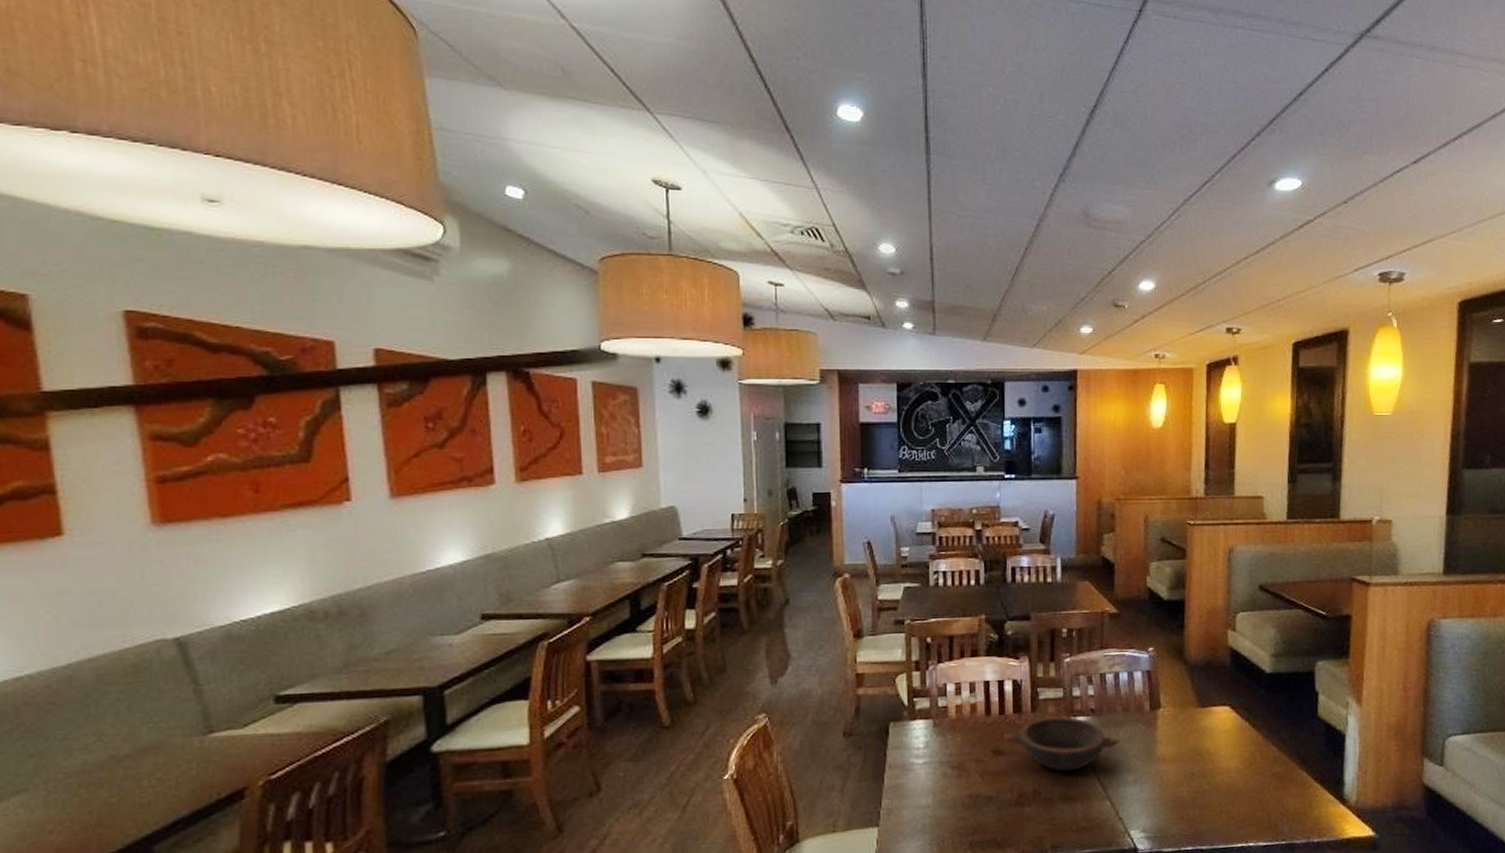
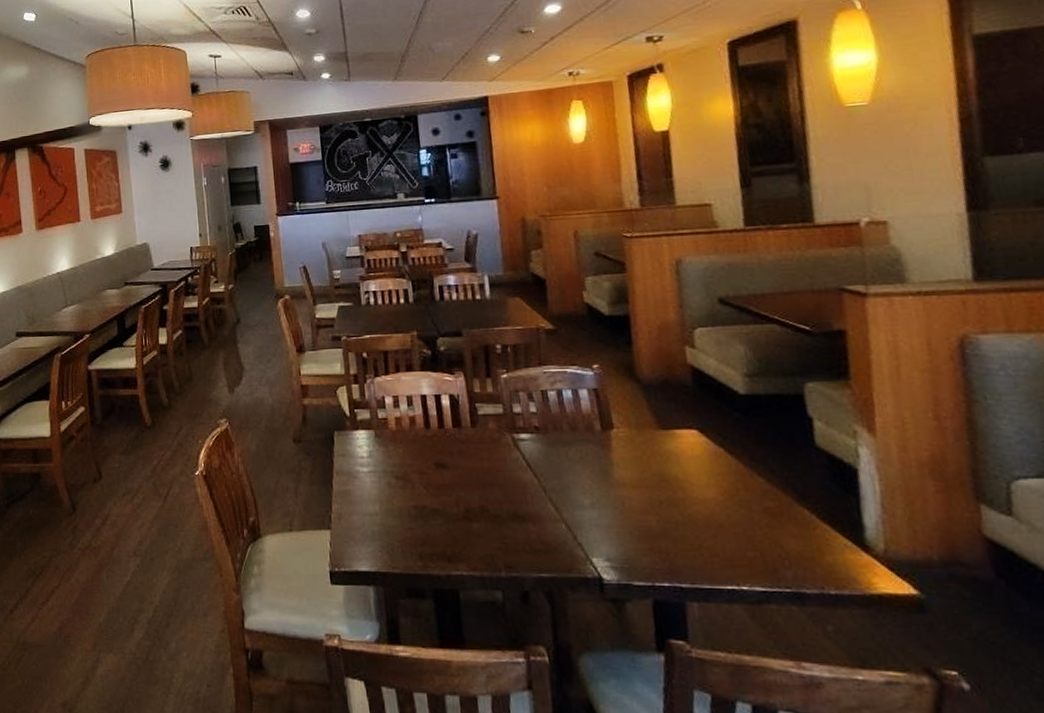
bowl: present [1003,716,1121,772] -> none [445,433,572,489]

